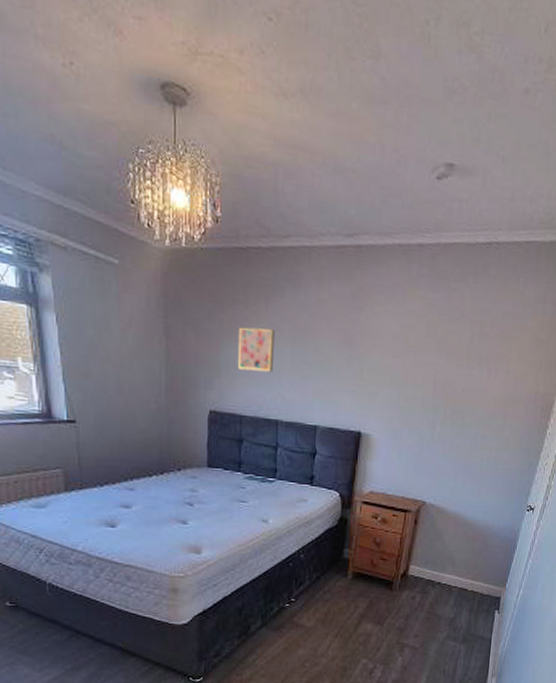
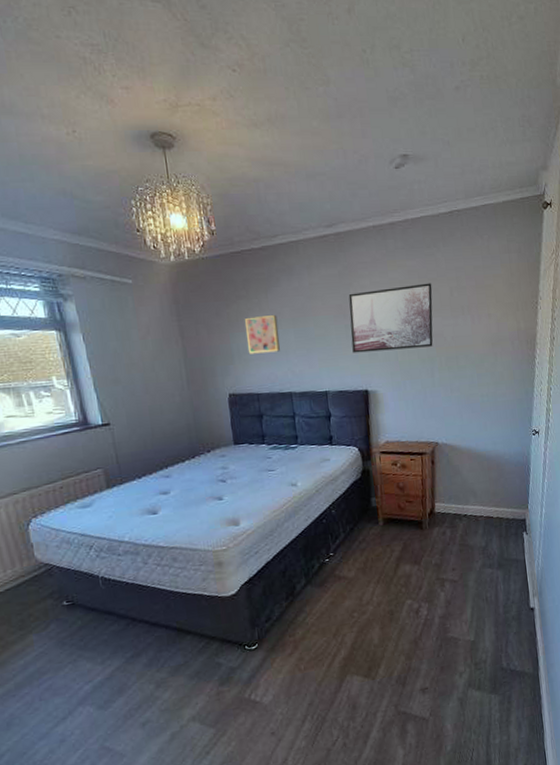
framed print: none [352,319,452,396] -> present [348,283,433,353]

